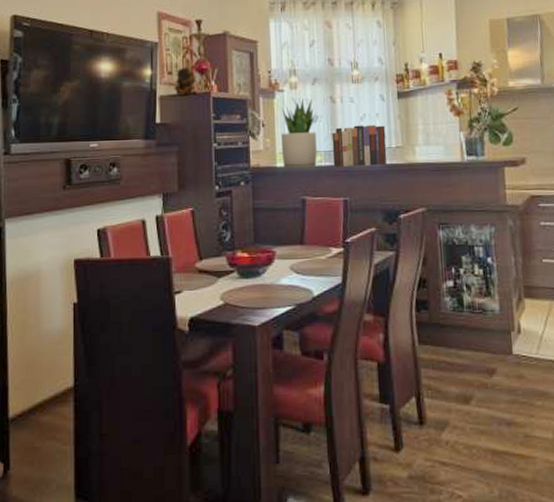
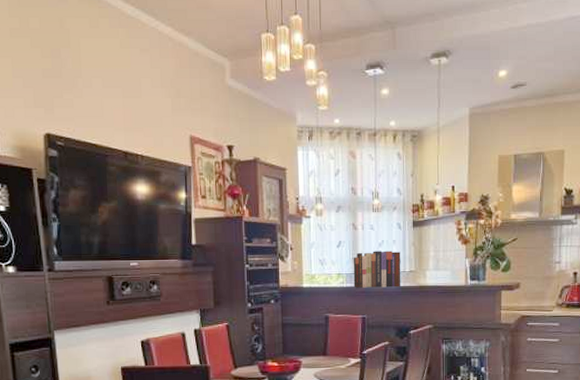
decorative figurine: present [174,67,198,97] -> none [208,191,231,220]
planter: present [282,98,317,169] -> none [308,224,340,289]

